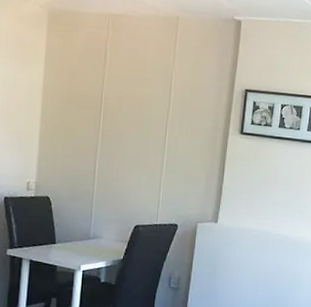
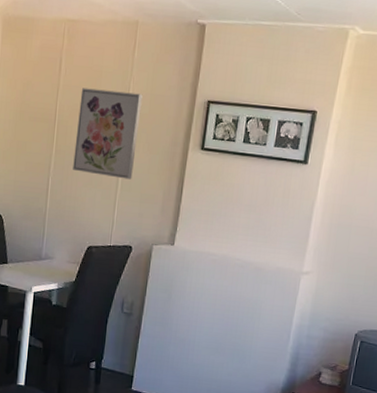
wall art: none [119,77,185,162] -> present [73,88,143,180]

